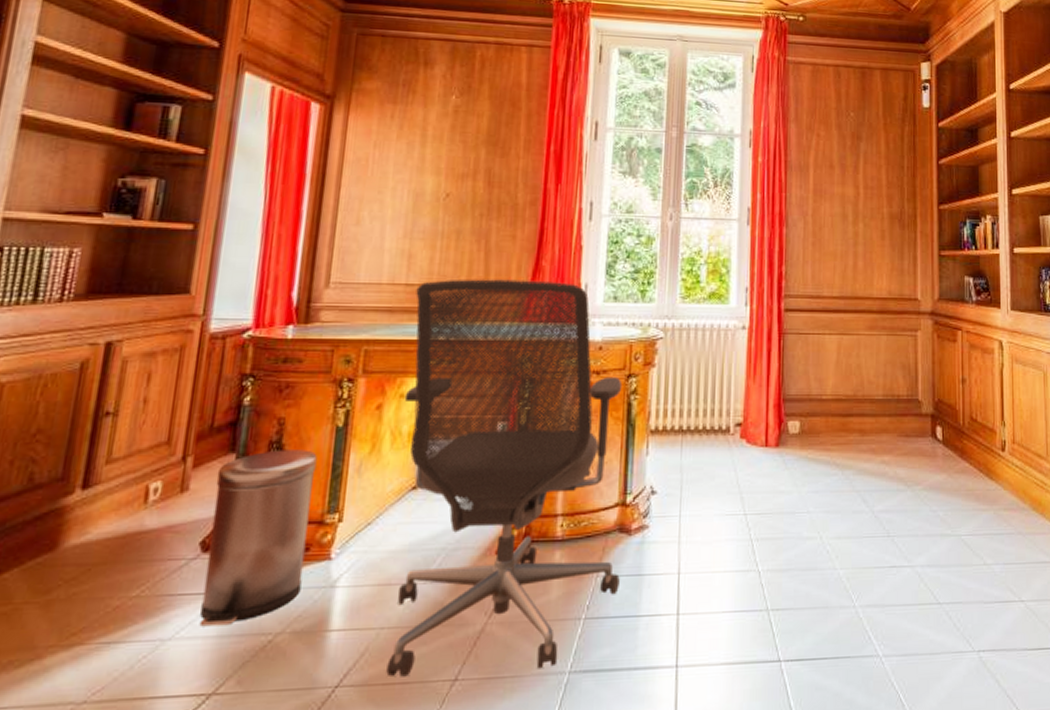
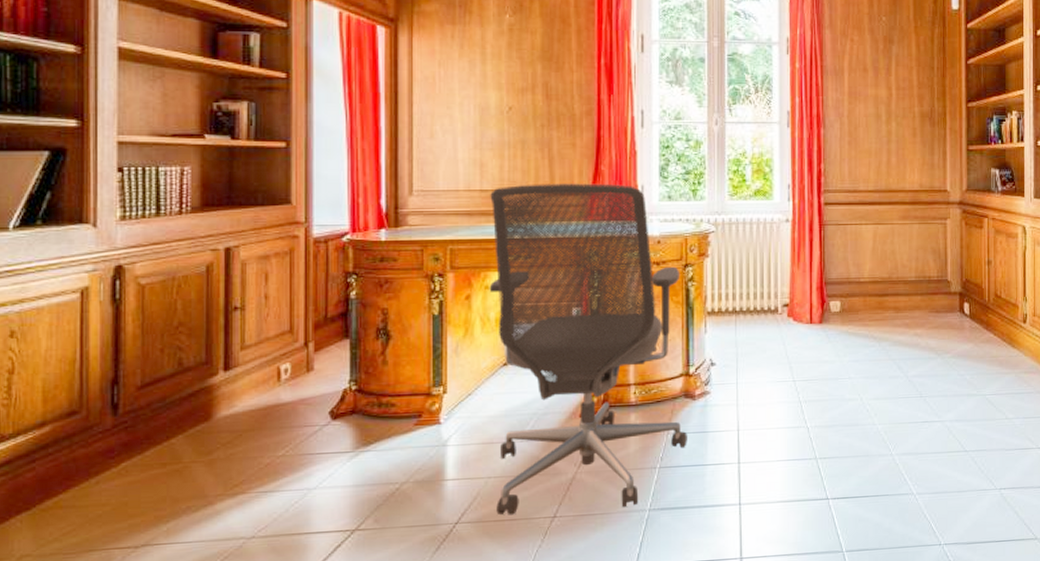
pedal bin: present [199,450,317,627] -> none [336,334,419,479]

